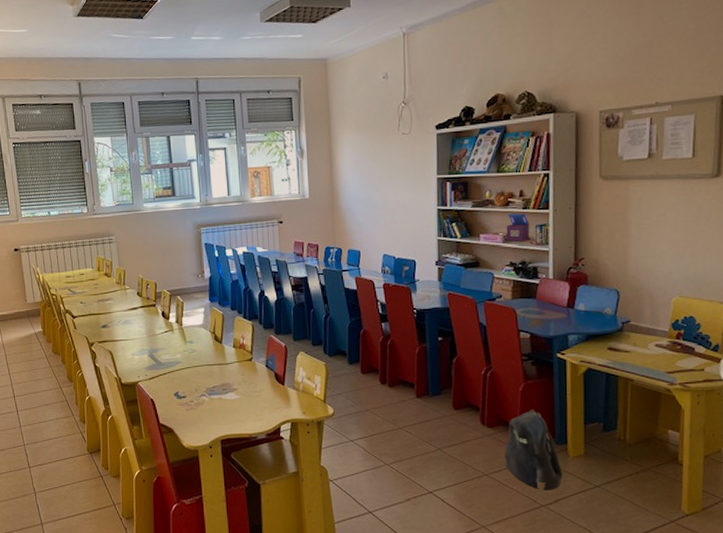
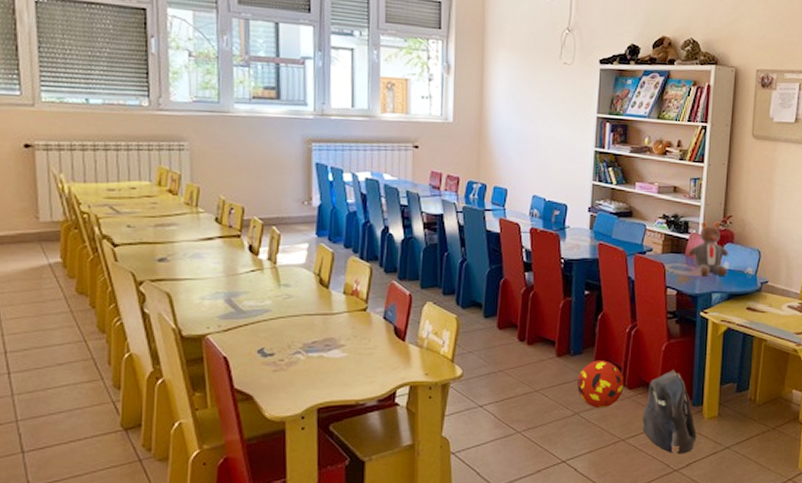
ball: none [438,400,484,445] -> present [577,360,624,409]
toy box: present [505,213,529,243] -> none [660,163,684,195]
teddy bear: none [539,265,583,319] -> present [688,221,728,277]

